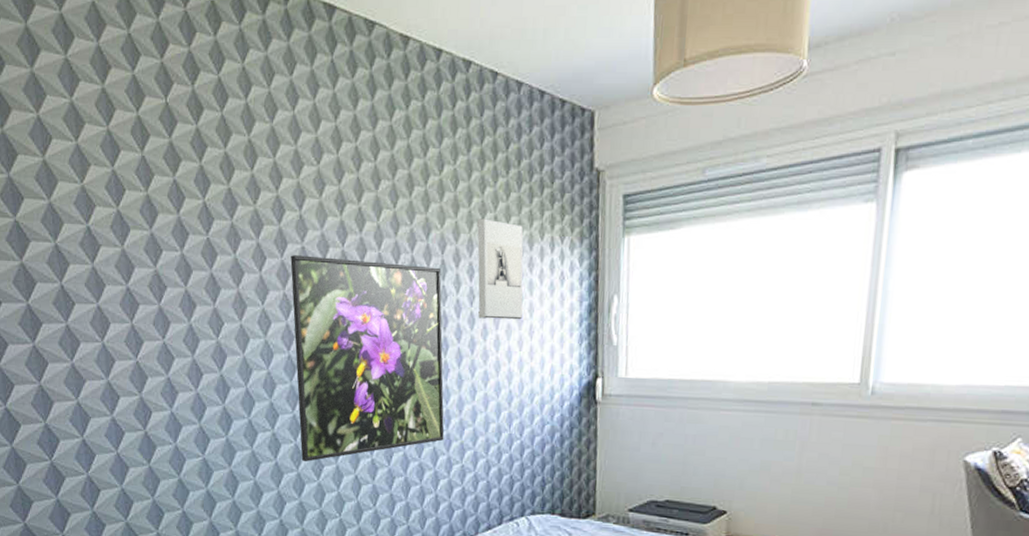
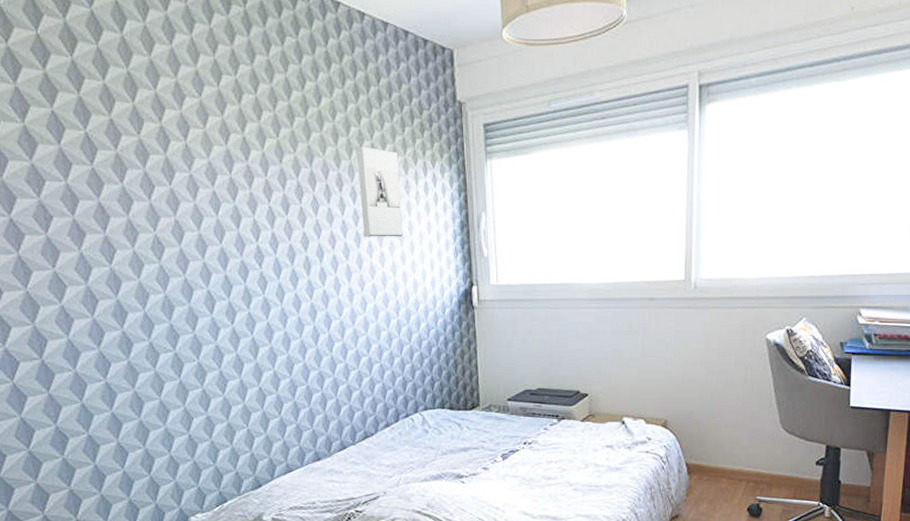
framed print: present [290,255,445,462] -> none [179,183,340,379]

